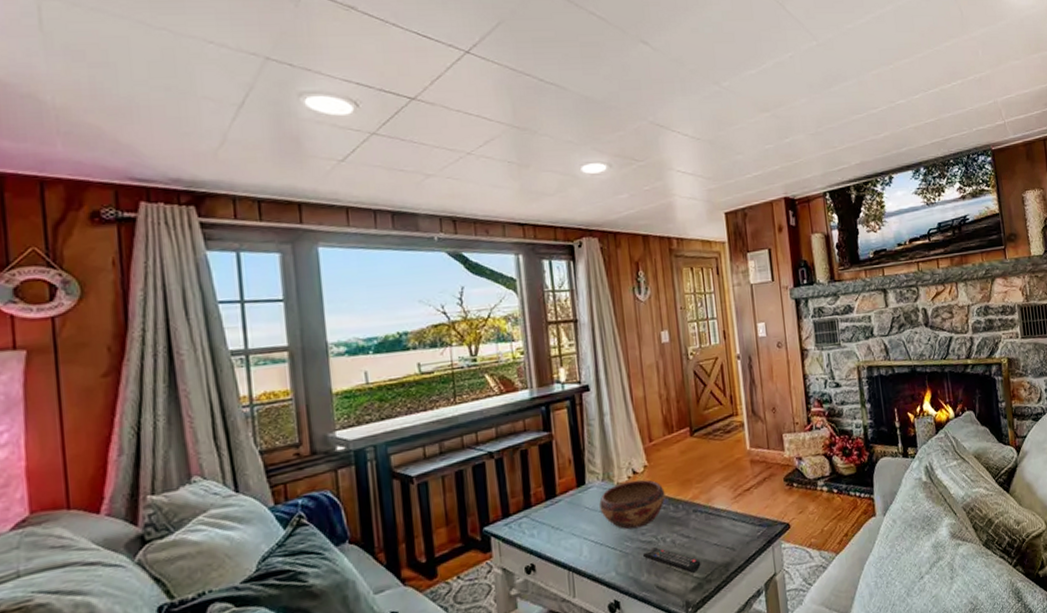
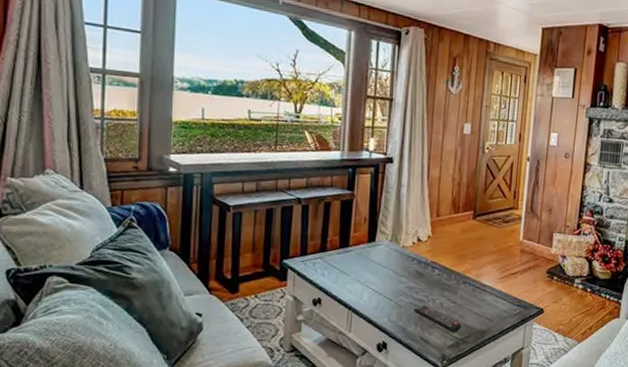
decorative bowl: present [599,479,666,530] -> none [384,246,442,287]

